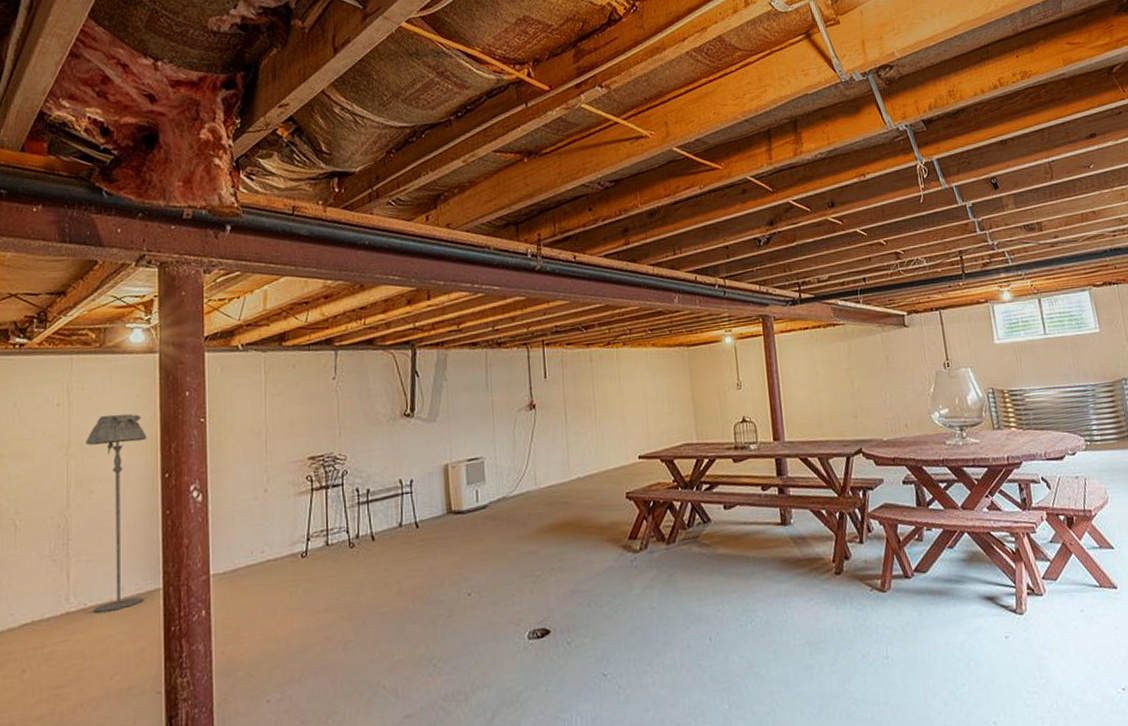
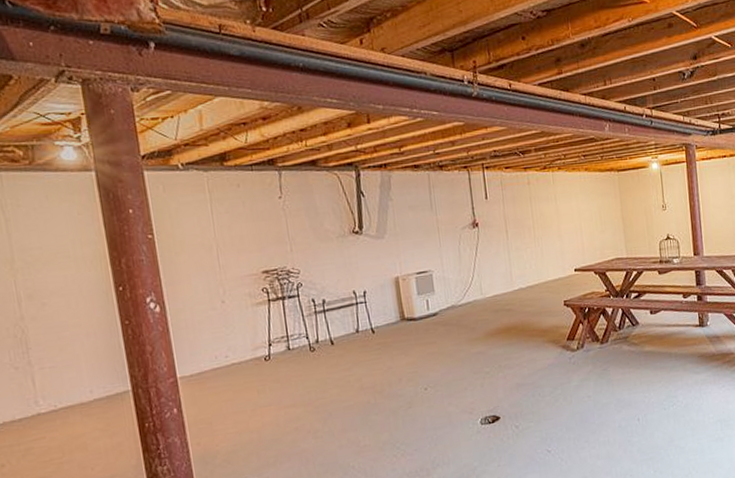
floor lamp: present [86,414,147,613] -> none [30,230,113,414]

